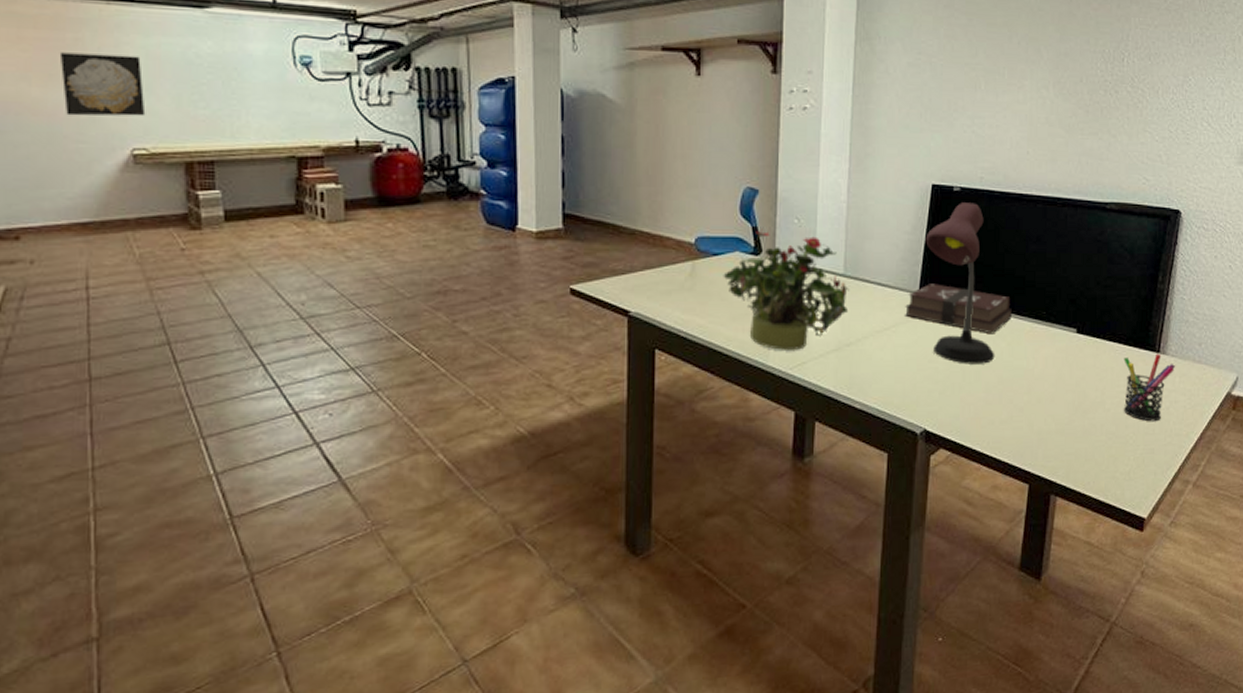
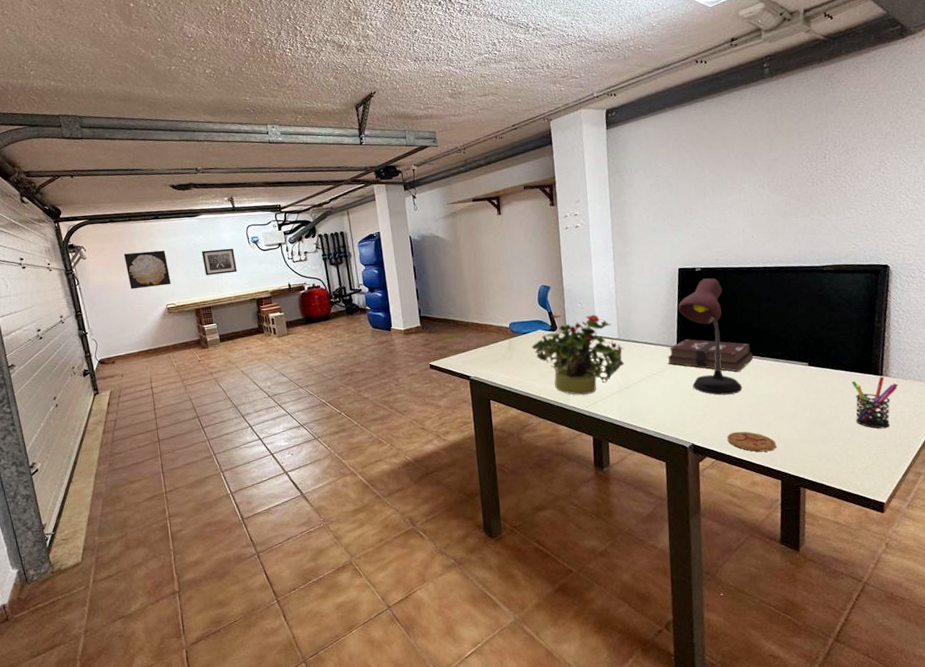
wall art: none [207,66,269,110] -> present [201,248,237,275]
coaster: none [969,415,1028,445] -> present [727,431,777,452]

